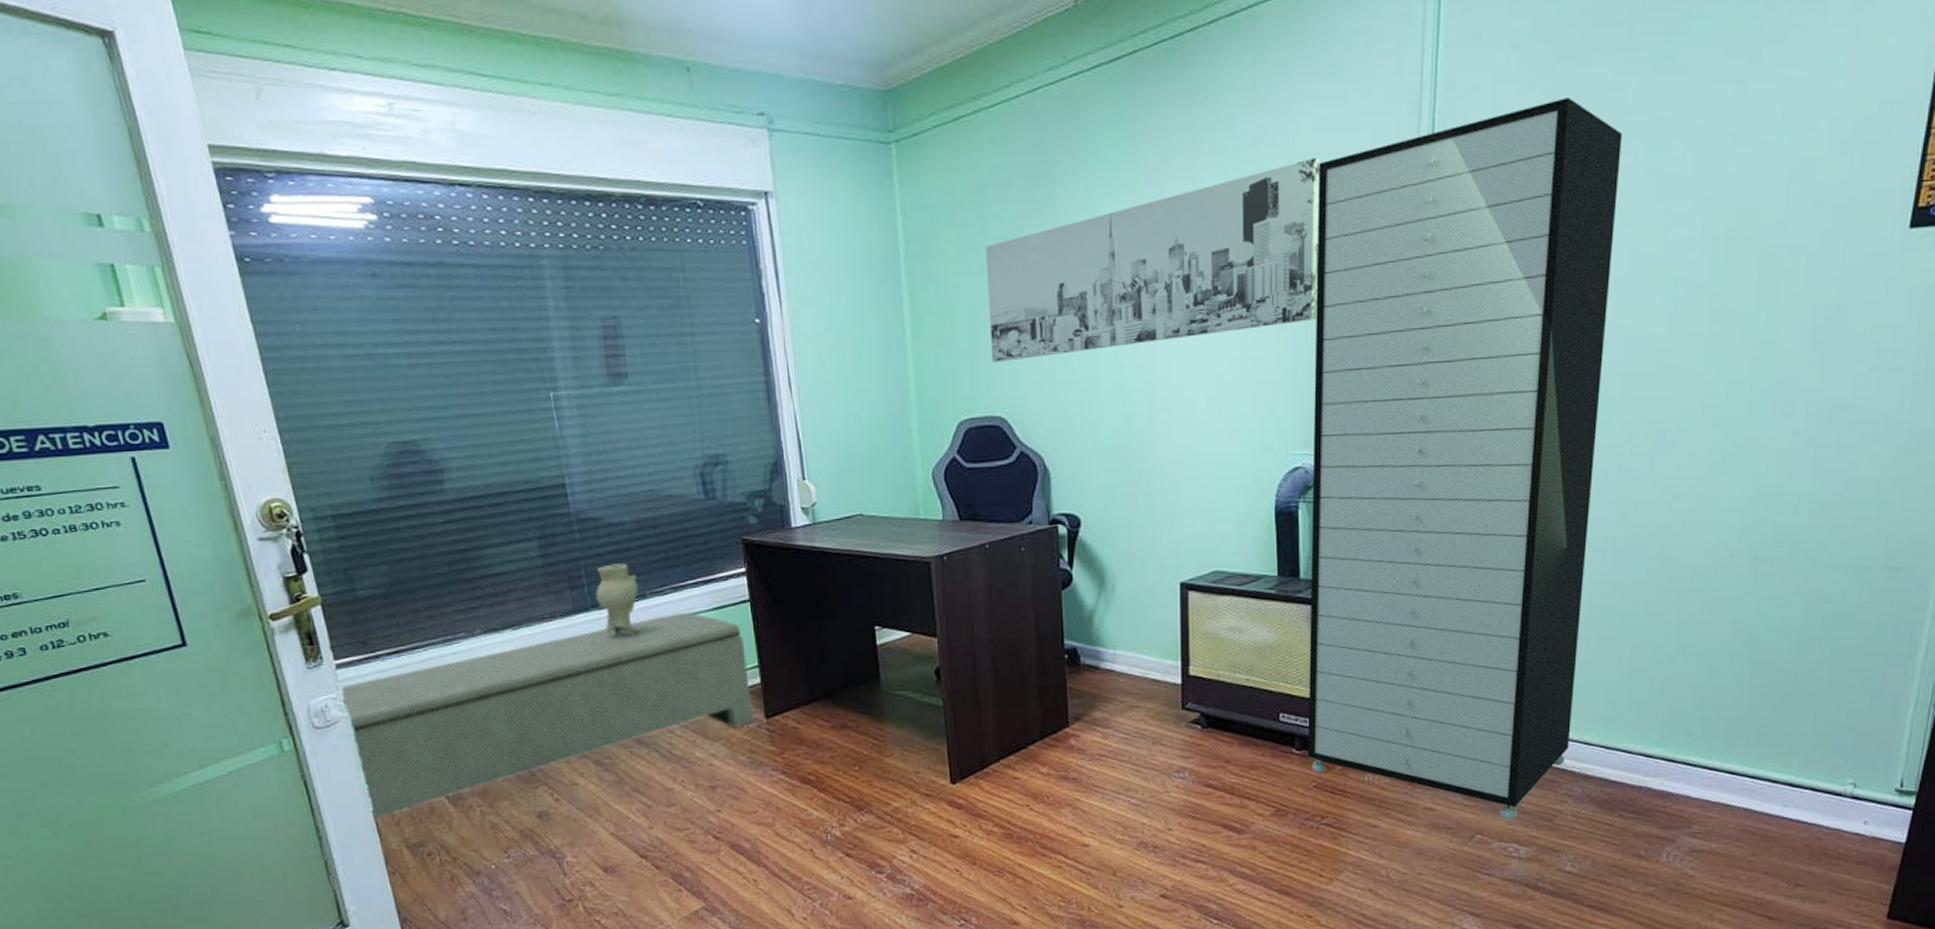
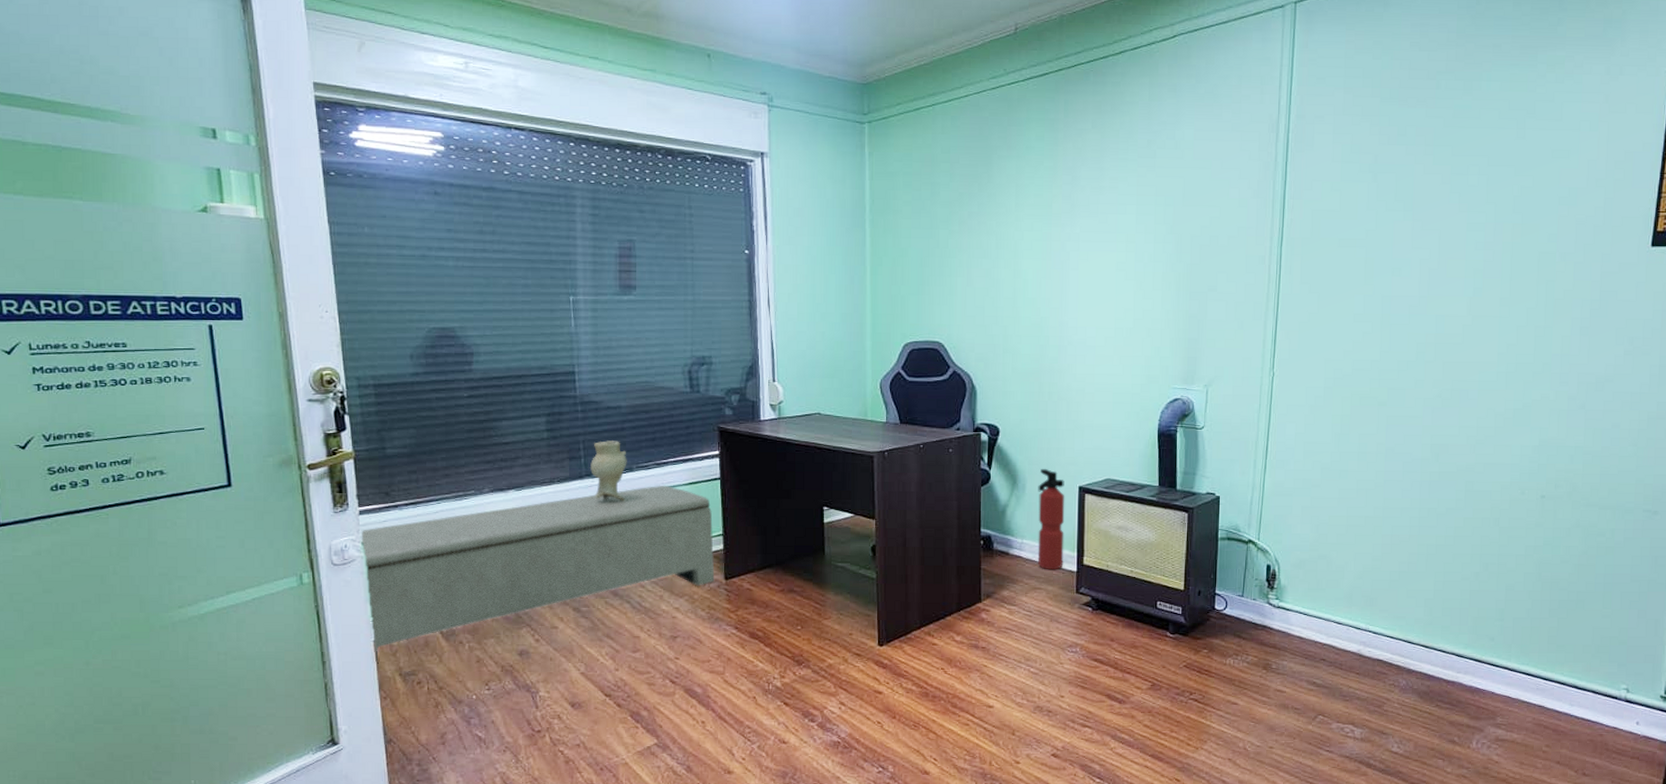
wall art: present [985,158,1320,362] -> none [934,159,1200,298]
fire extinguisher: none [1130,564,1166,684] -> present [1037,469,1065,569]
storage cabinet: present [1307,98,1622,820] -> none [1179,130,1432,704]

